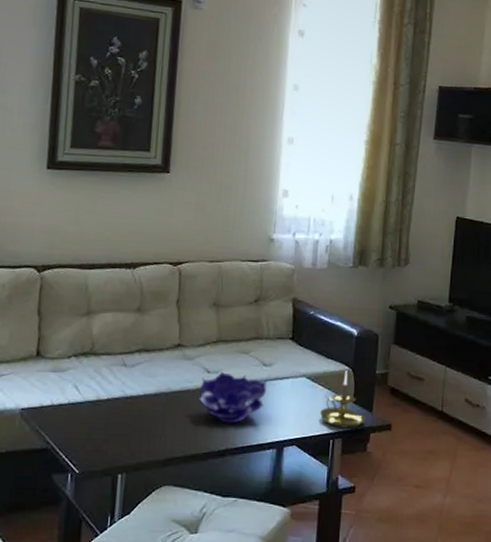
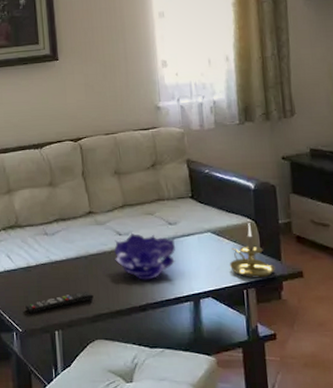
remote control: none [87,432,168,454] -> present [25,292,94,314]

